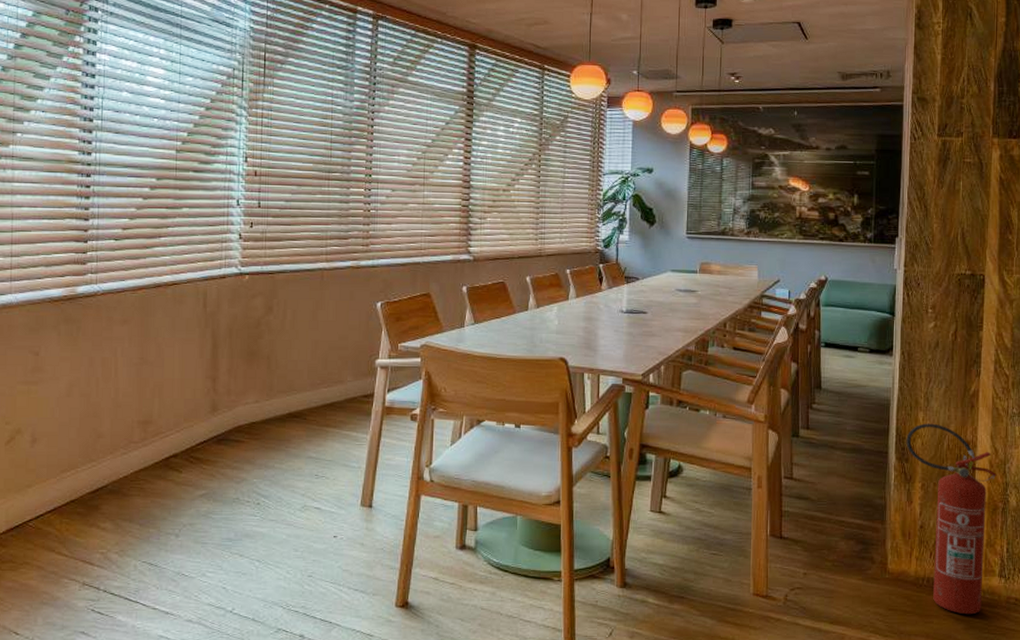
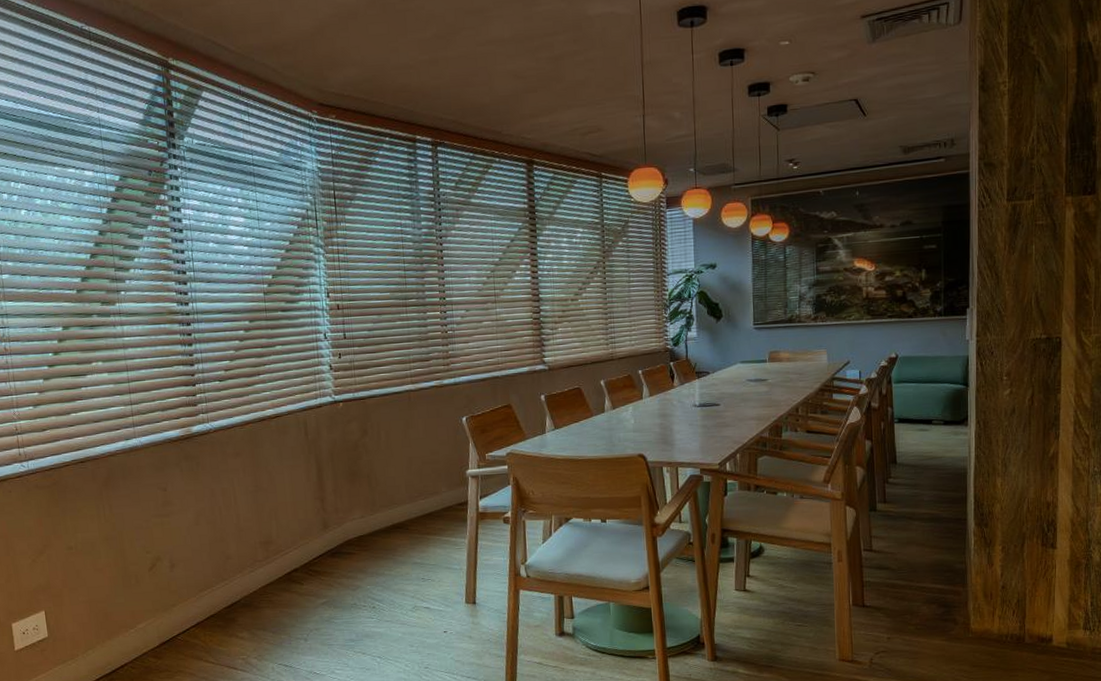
fire extinguisher: present [906,423,997,615] -> none [985,488,1079,667]

